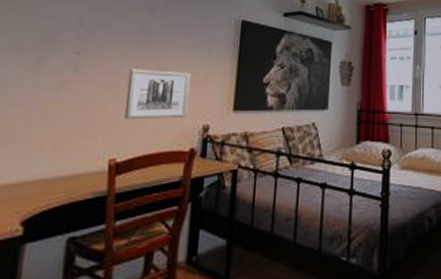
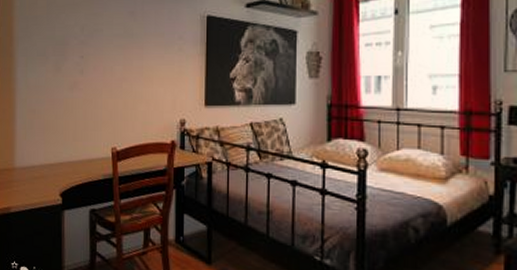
wall art: present [124,69,191,120] -> none [119,69,167,114]

